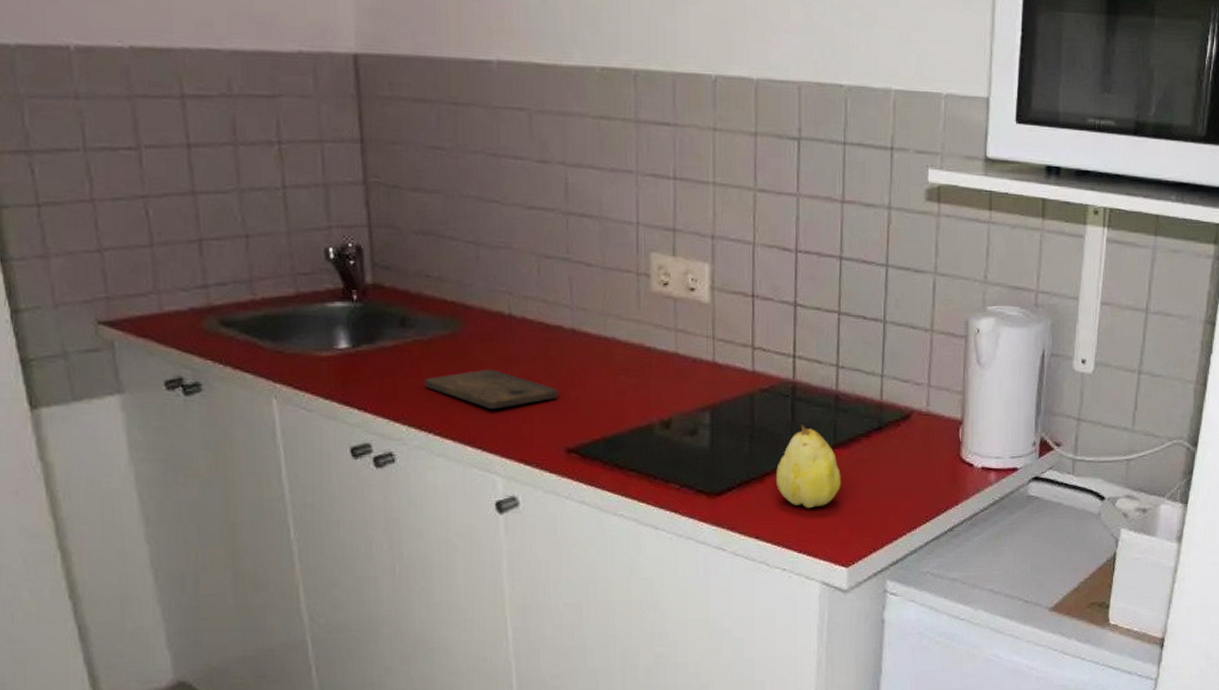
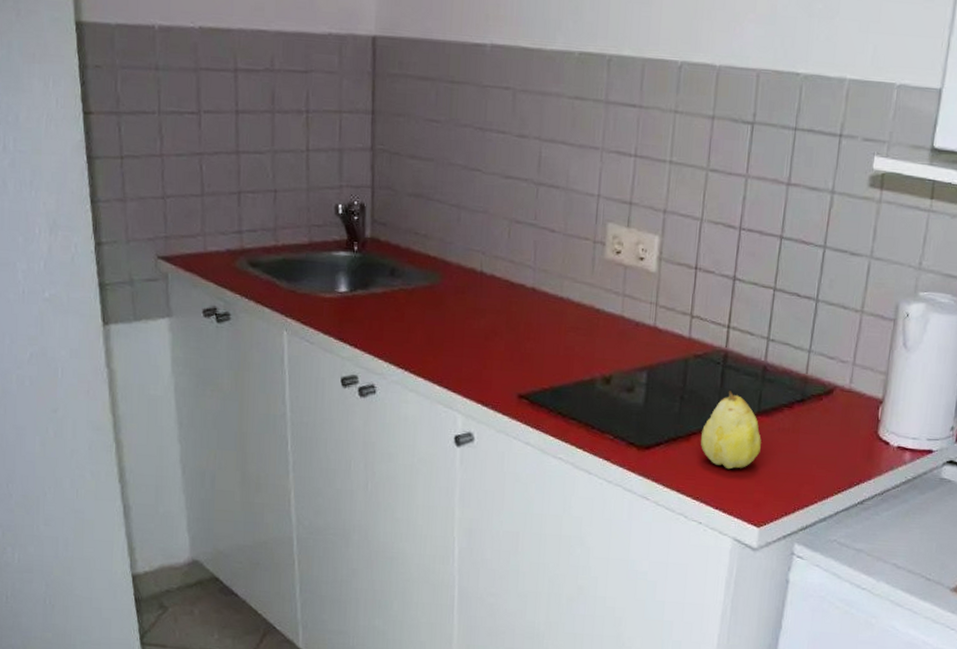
cutting board: present [424,369,558,409] -> none [405,318,516,354]

